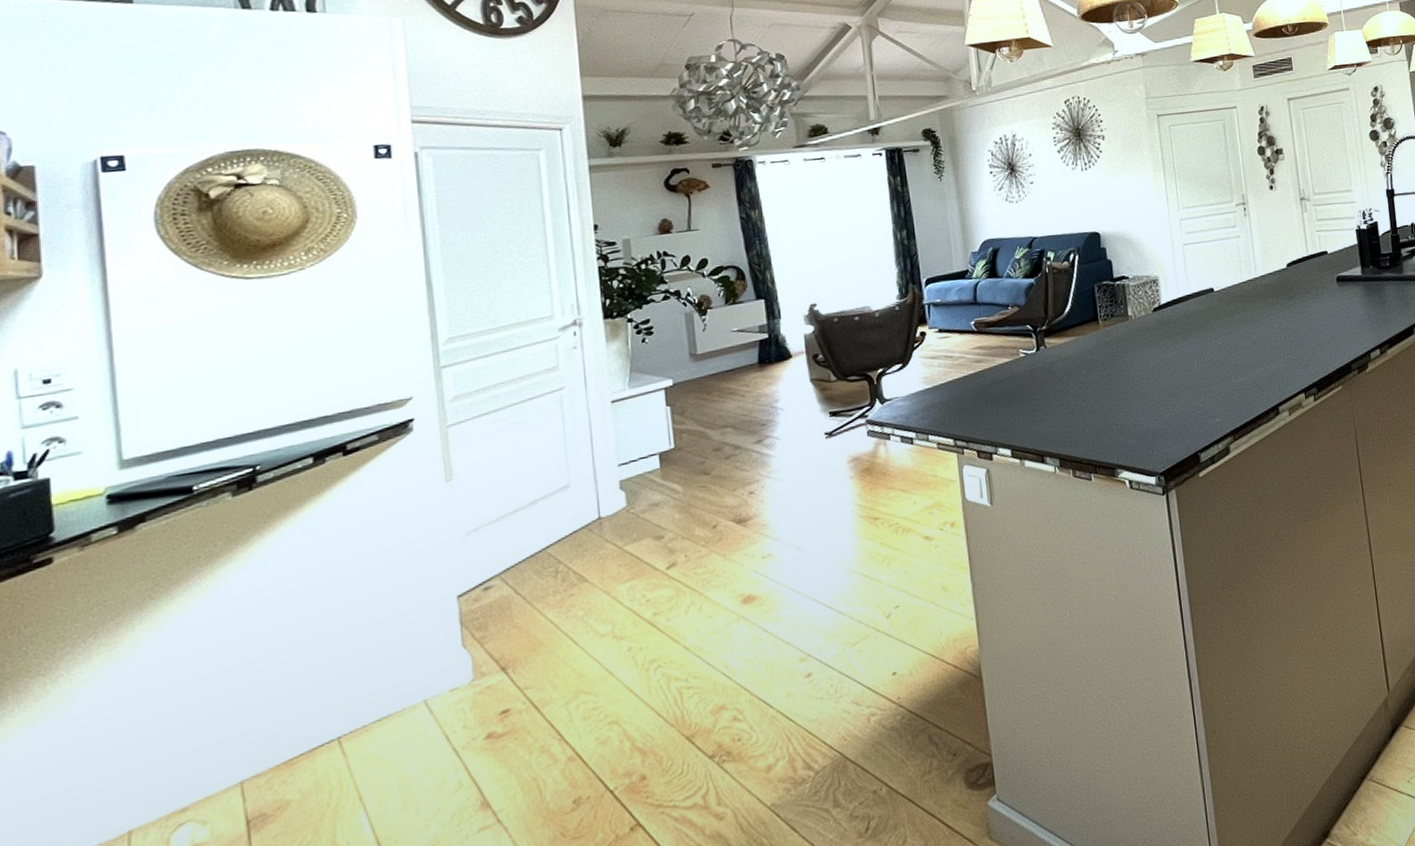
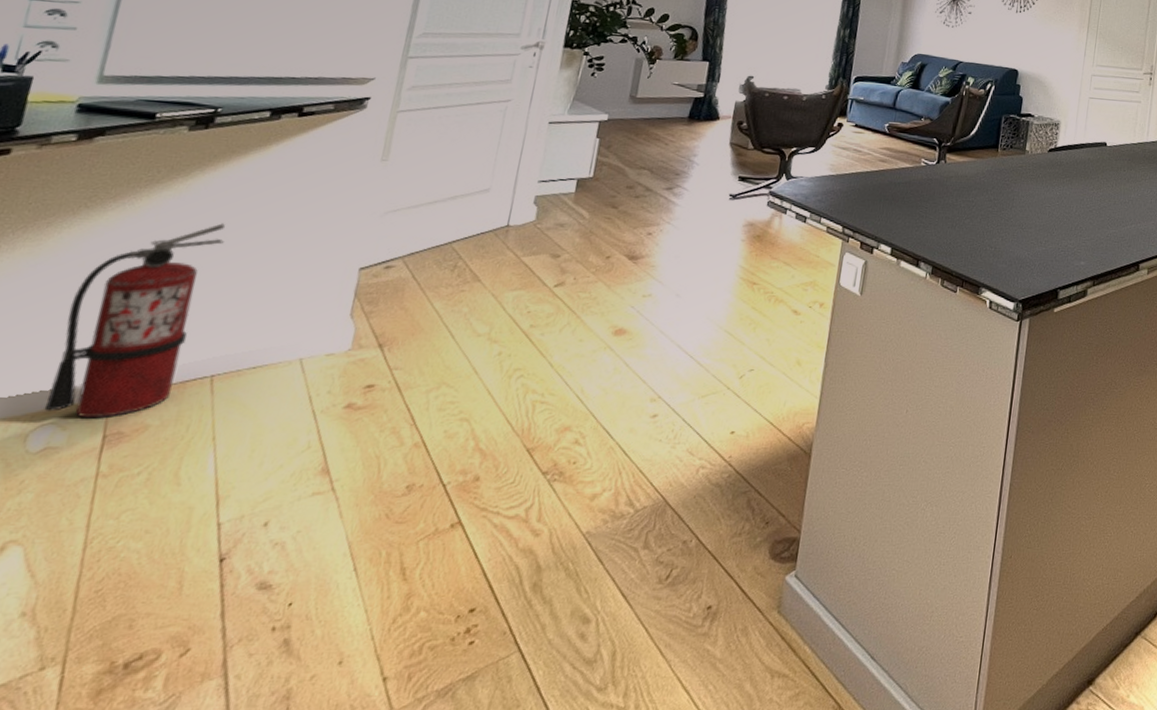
fire extinguisher: none [168,582,307,811] -> present [44,223,226,419]

